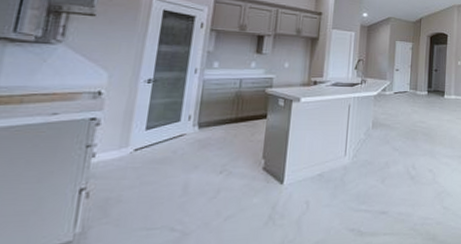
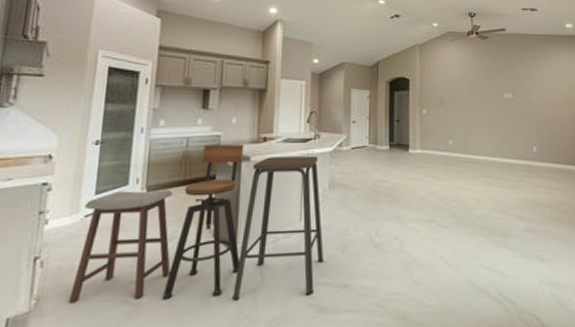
bar stool: none [114,126,225,232] -> present [68,190,173,304]
bar stool: none [210,87,295,228] -> present [162,145,244,301]
bar stool: none [279,99,365,227] -> present [233,156,324,301]

